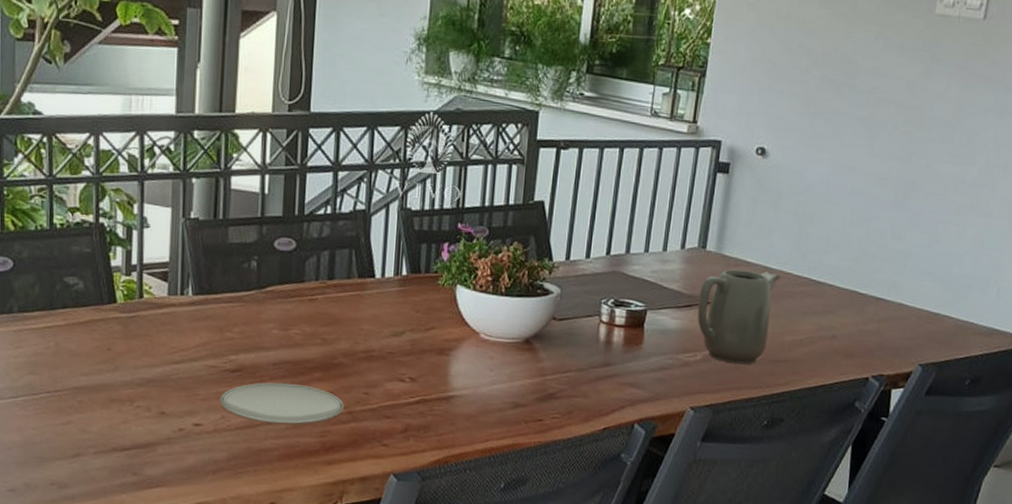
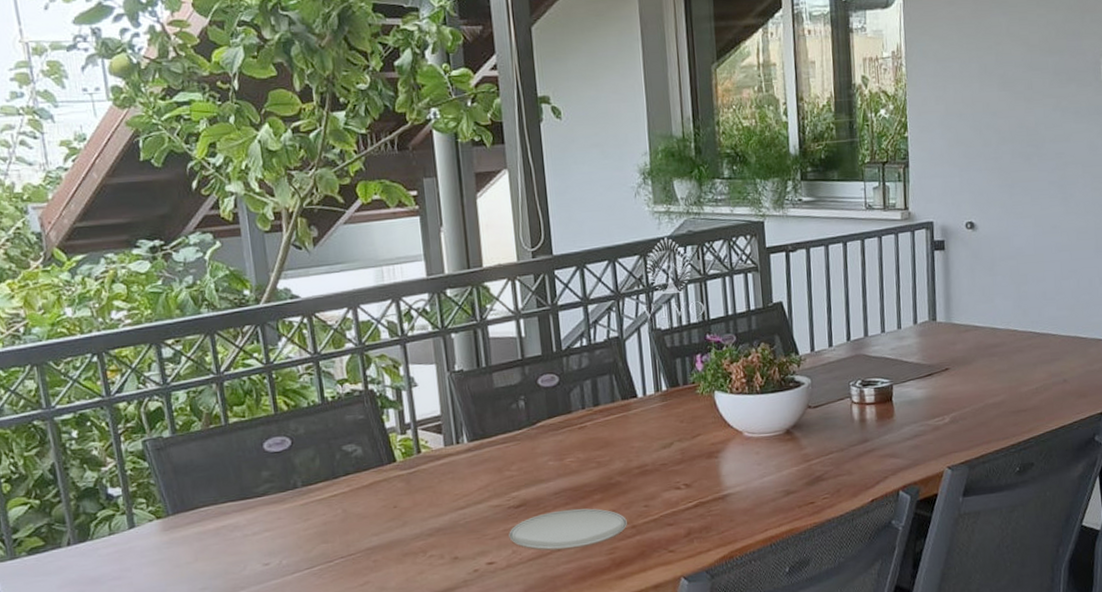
pitcher: present [697,269,782,365] -> none [937,331,1009,421]

